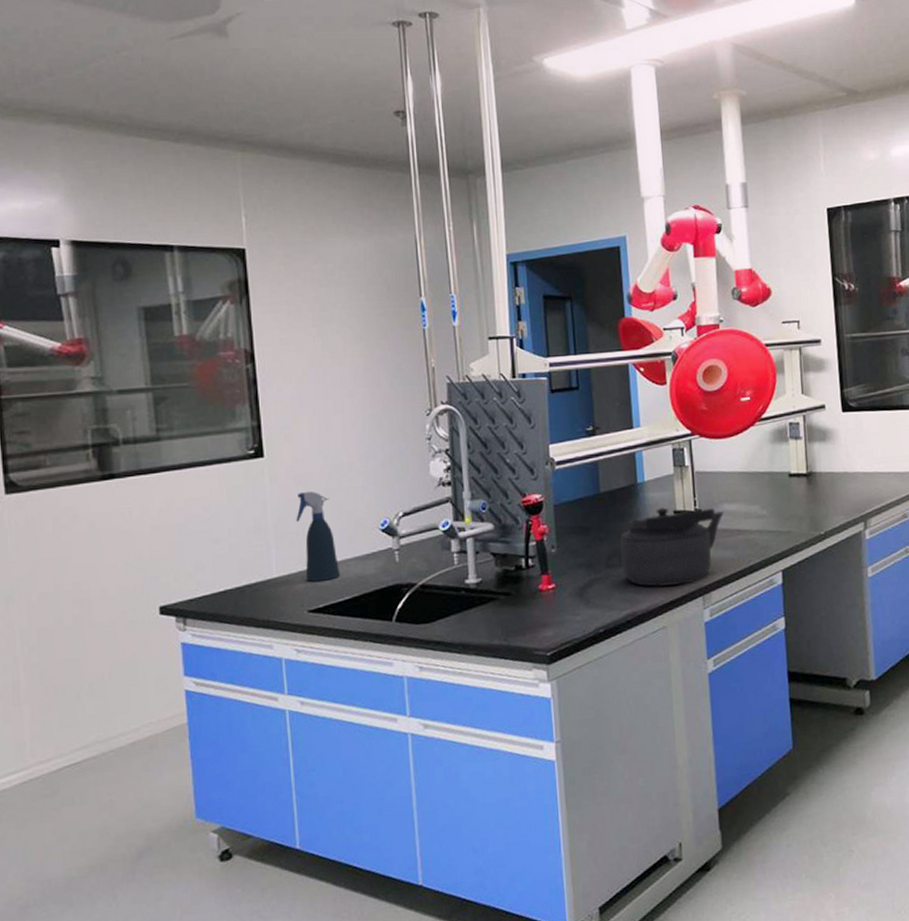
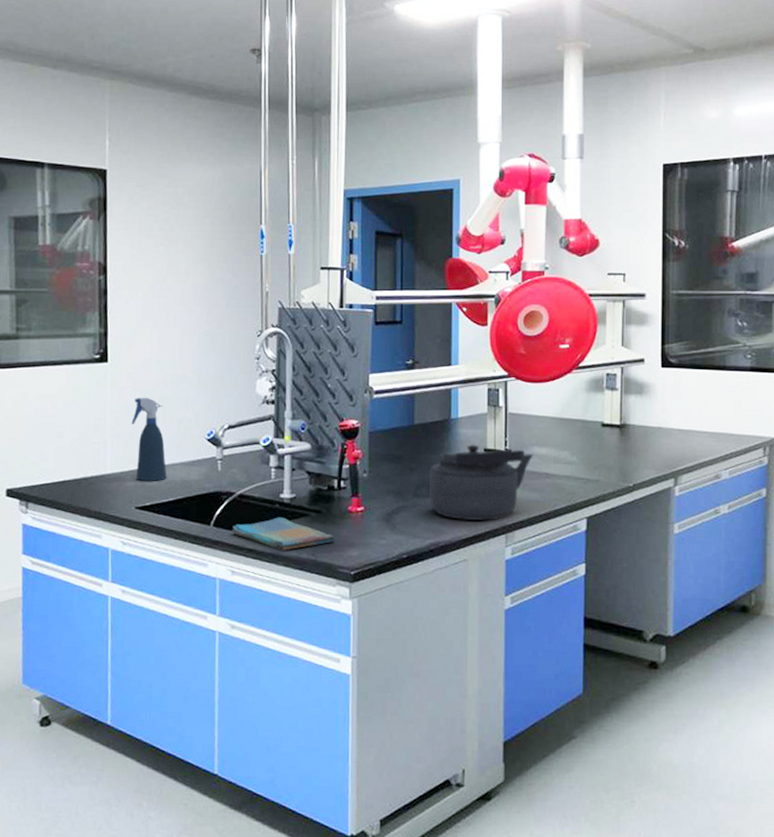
dish towel: none [416,604,528,639] -> present [231,517,336,550]

